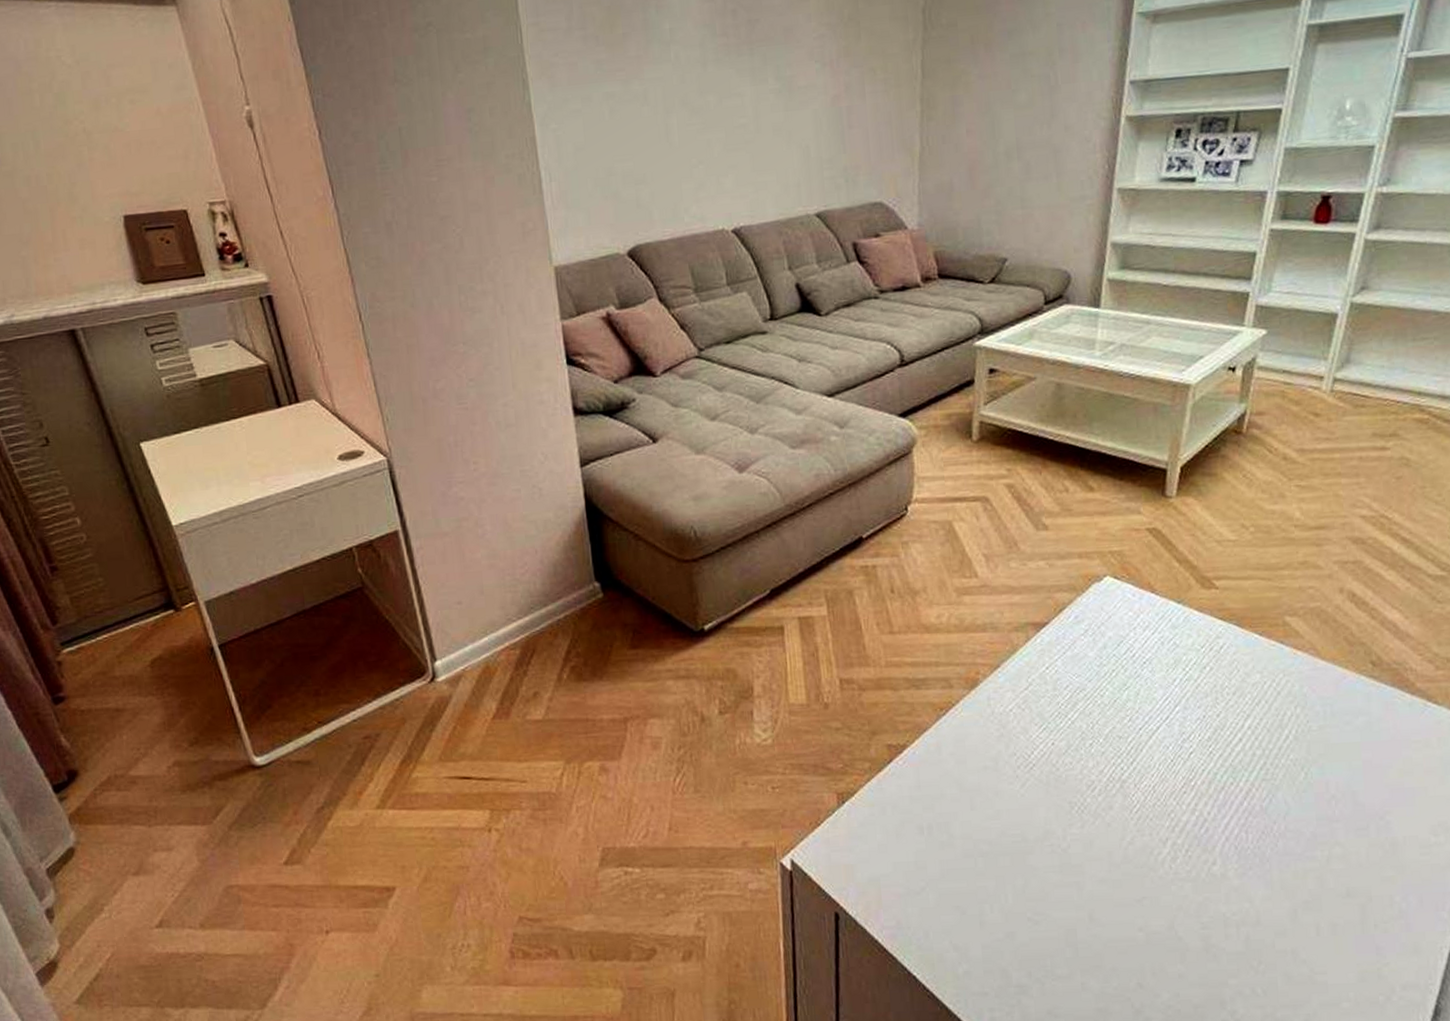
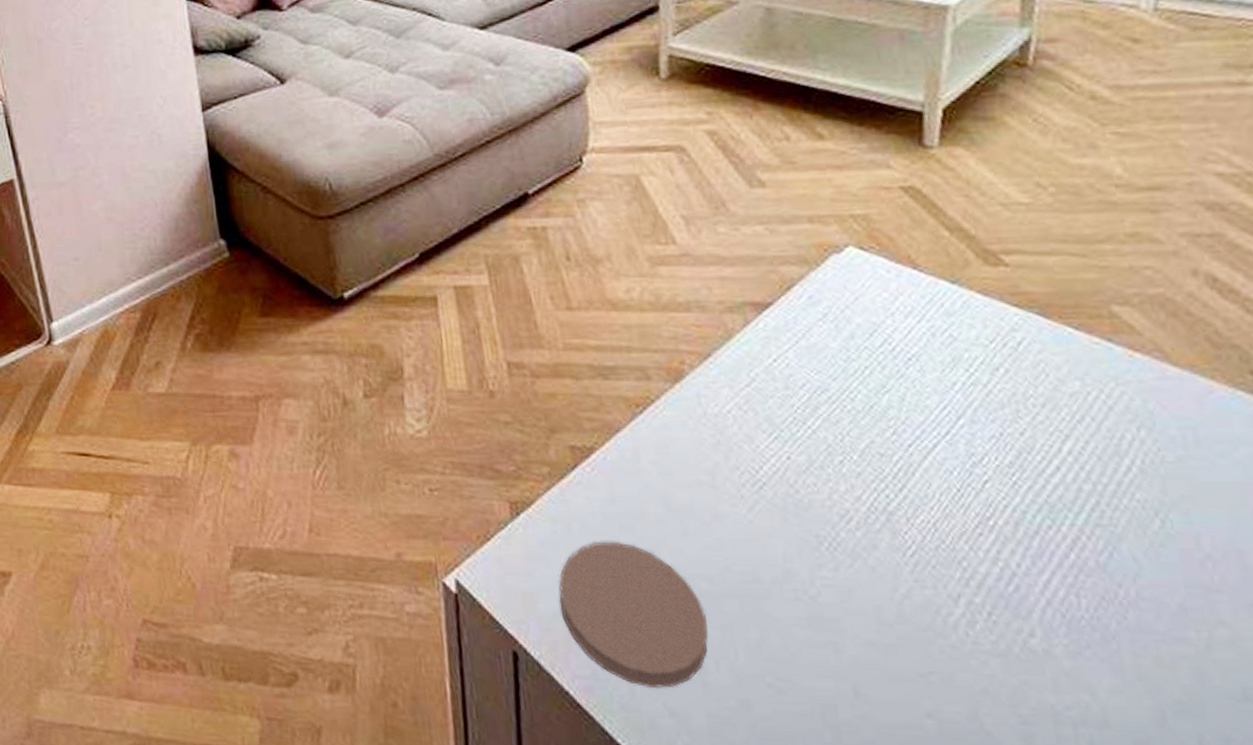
coaster: none [873,818,986,930] -> present [559,541,708,688]

